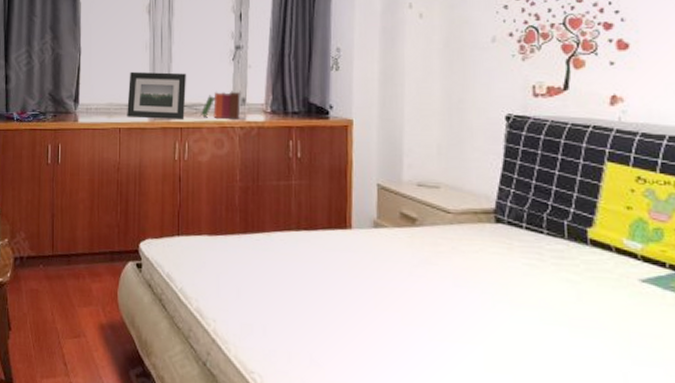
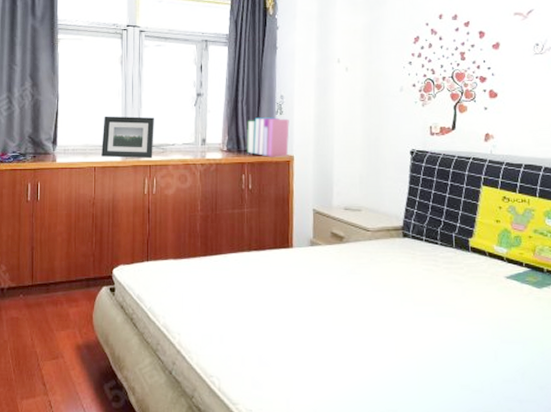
books: present [201,91,241,120] -> none [167,132,202,158]
books: none [294,74,348,122] -> present [246,117,290,158]

